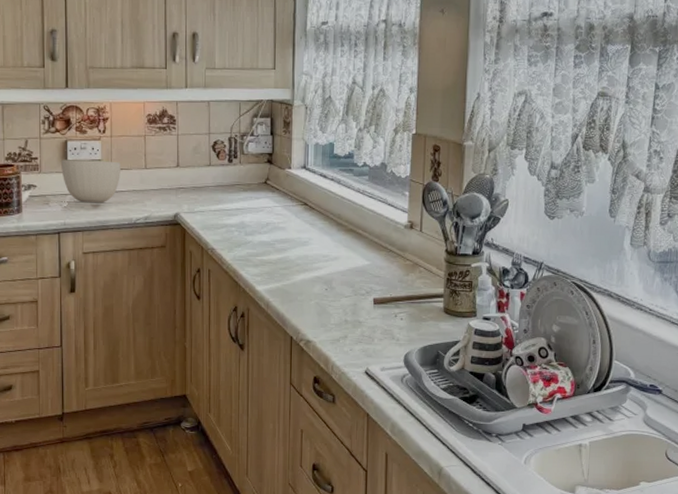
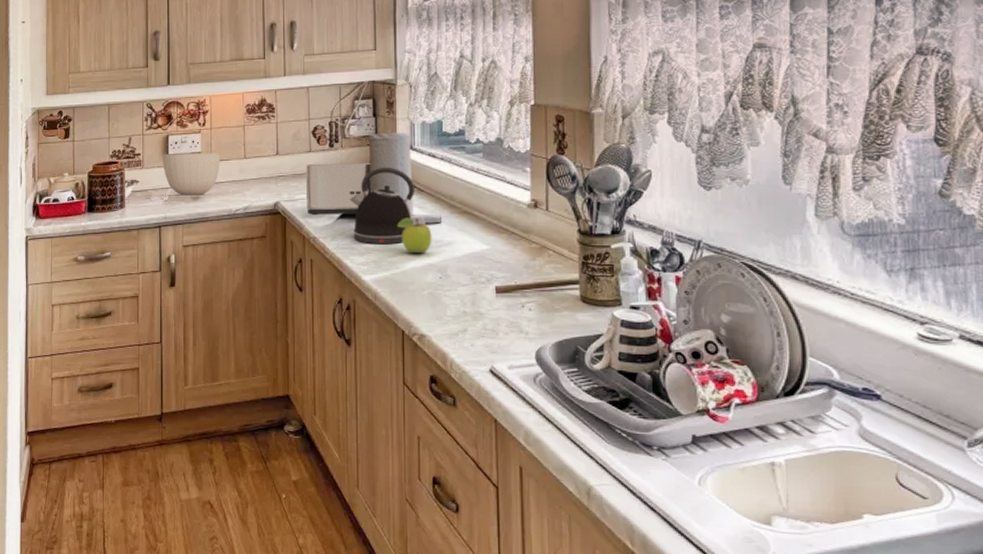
toaster: none [205,177,267,228] -> present [306,162,371,216]
kettle: none [246,184,307,258] -> present [349,167,416,245]
paper towel: none [265,151,329,241] -> present [368,132,441,225]
fruit: none [290,233,320,267] -> present [397,217,432,254]

